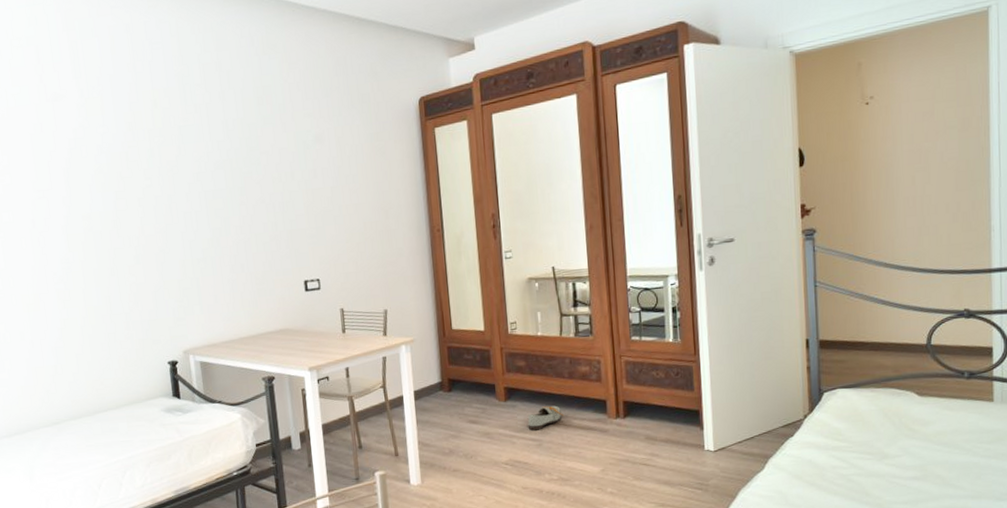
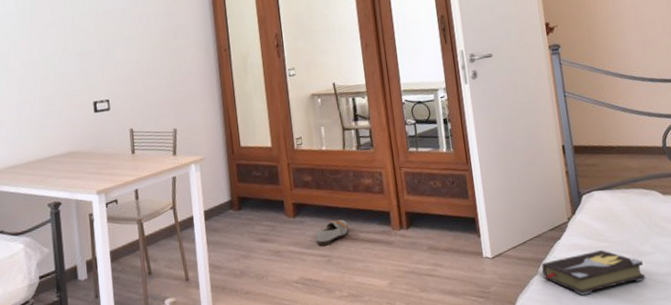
hardback book: none [769,450,887,494] -> present [542,250,646,296]

